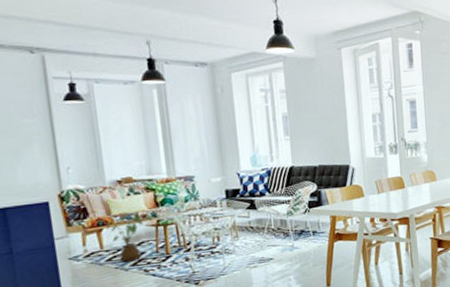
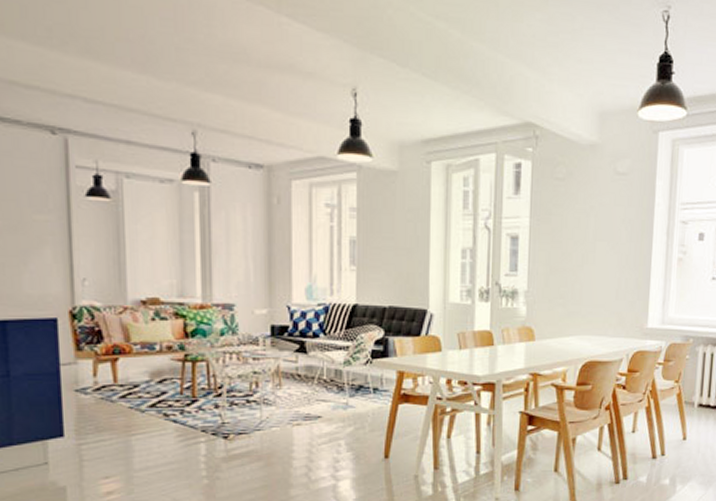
house plant: present [106,212,153,263] -> none [123,341,179,402]

